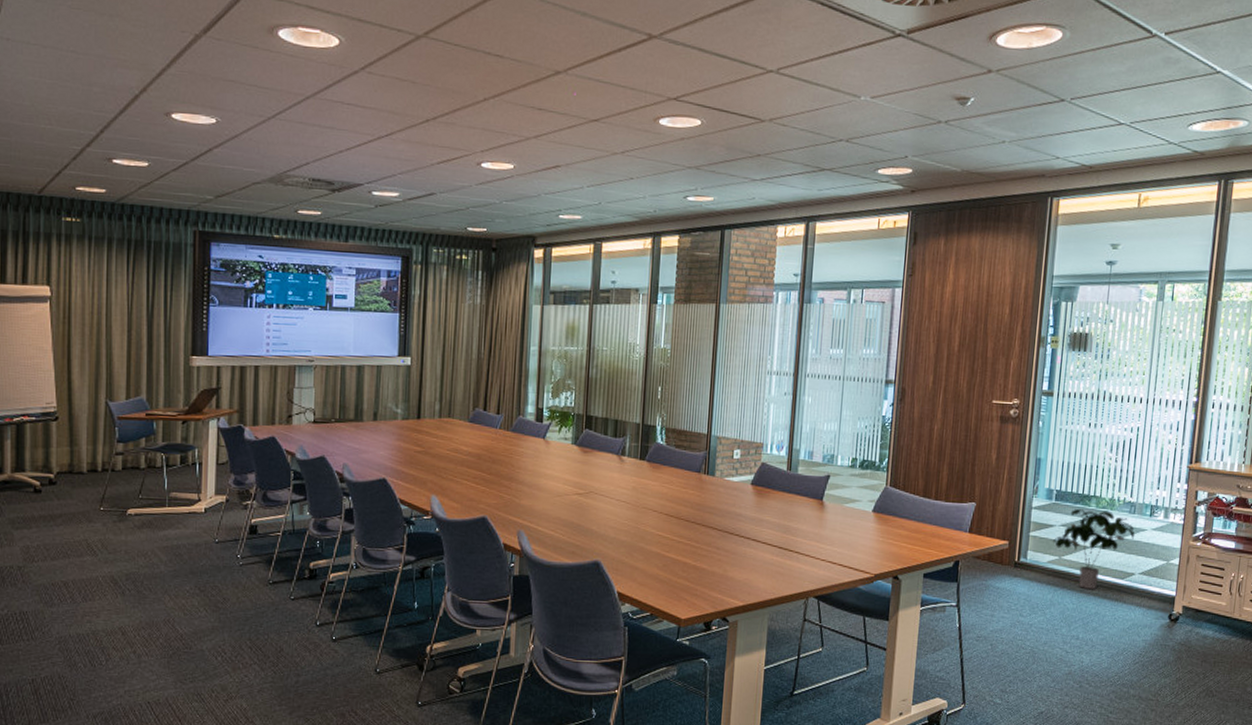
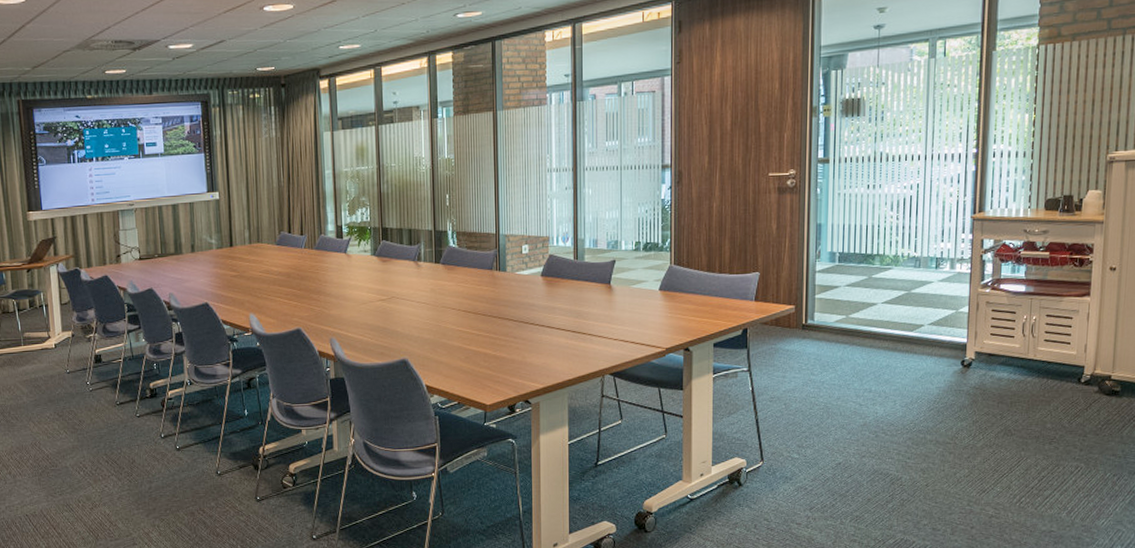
potted plant: present [1052,509,1135,589] -> none [838,267,922,344]

